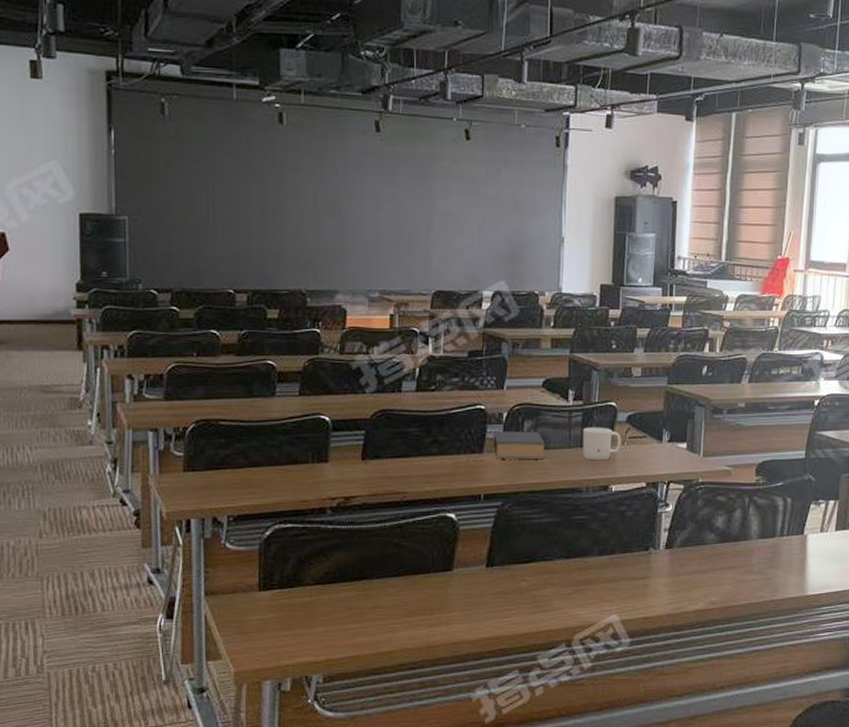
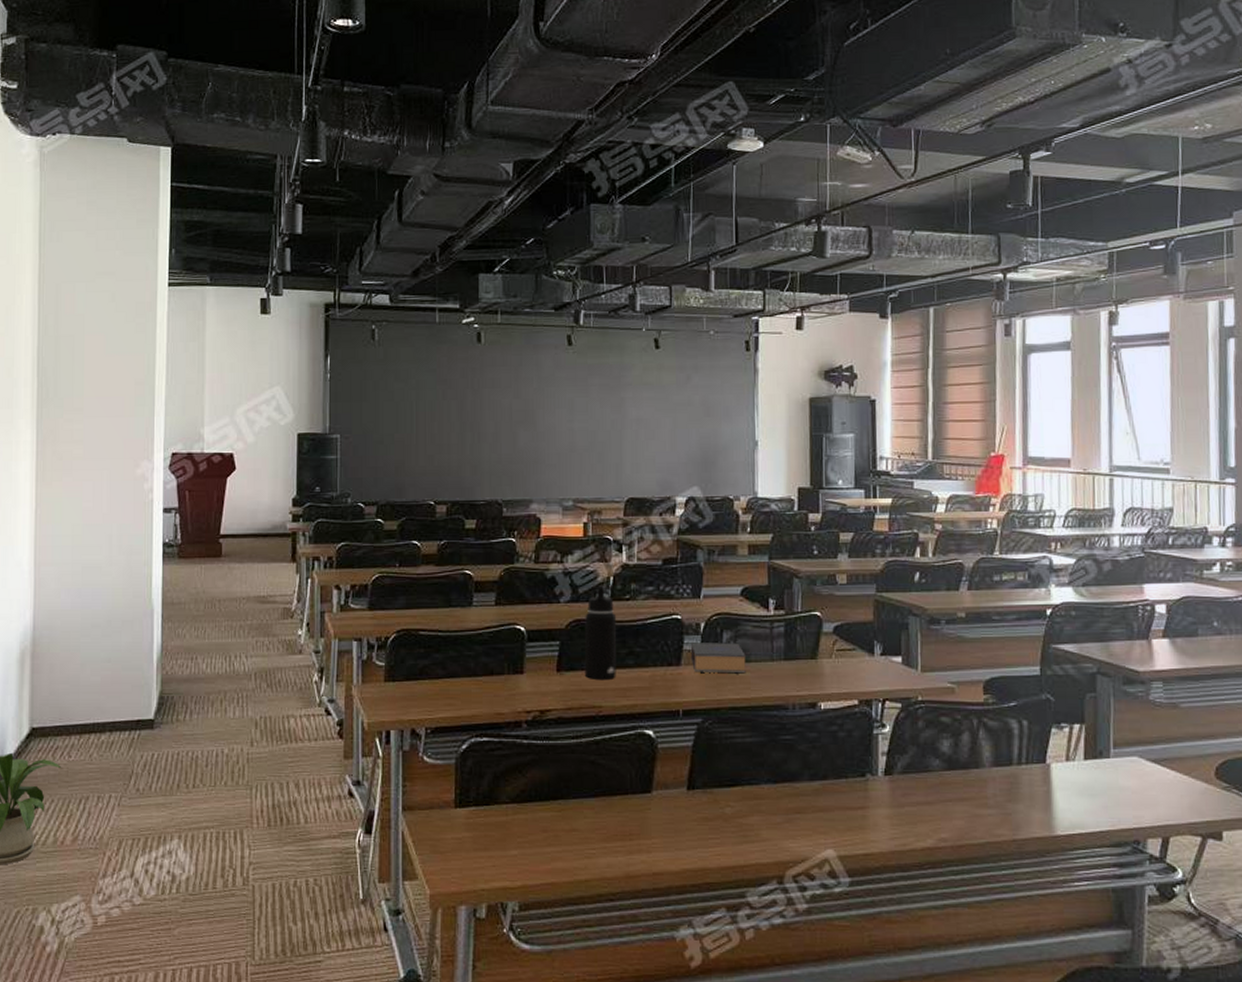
water bottle: none [389,376,422,468] -> present [584,585,617,681]
mug: present [582,427,621,461] -> none [785,638,829,675]

